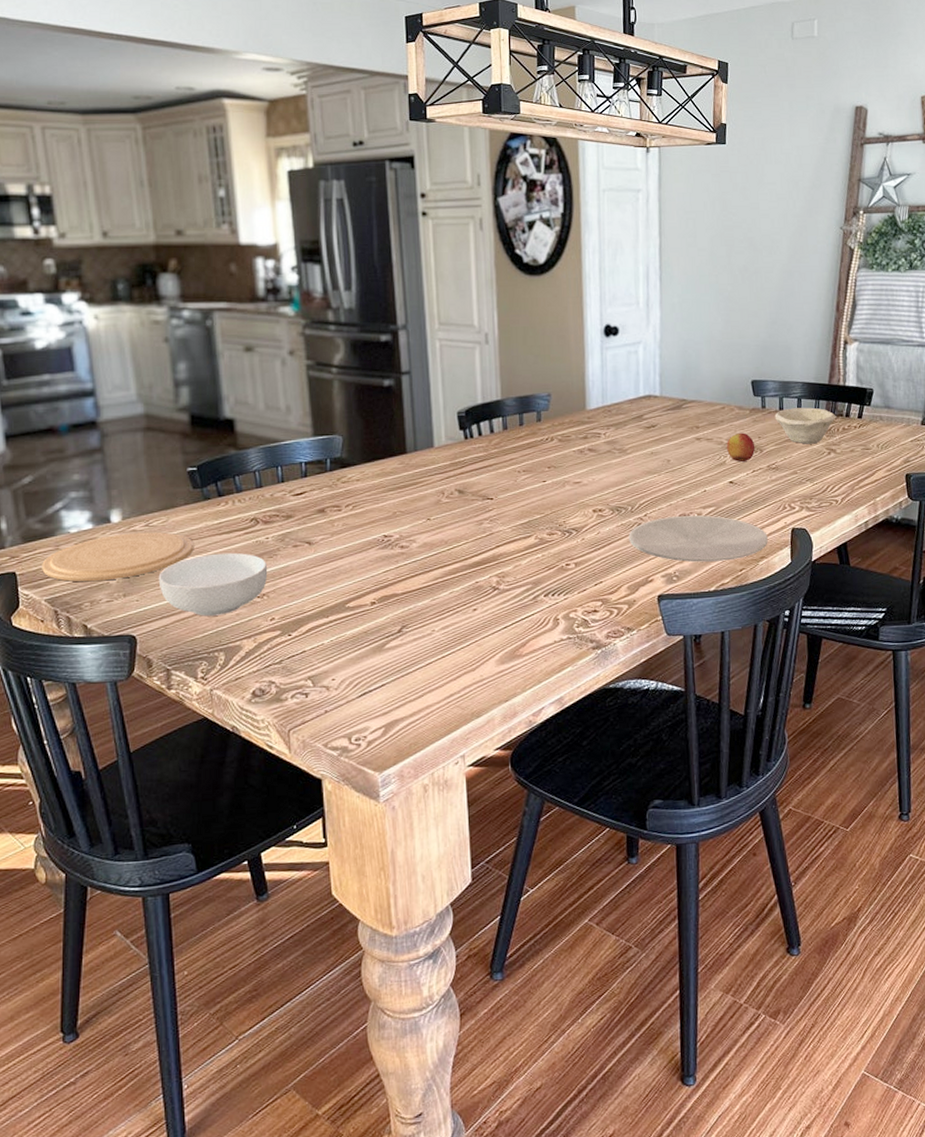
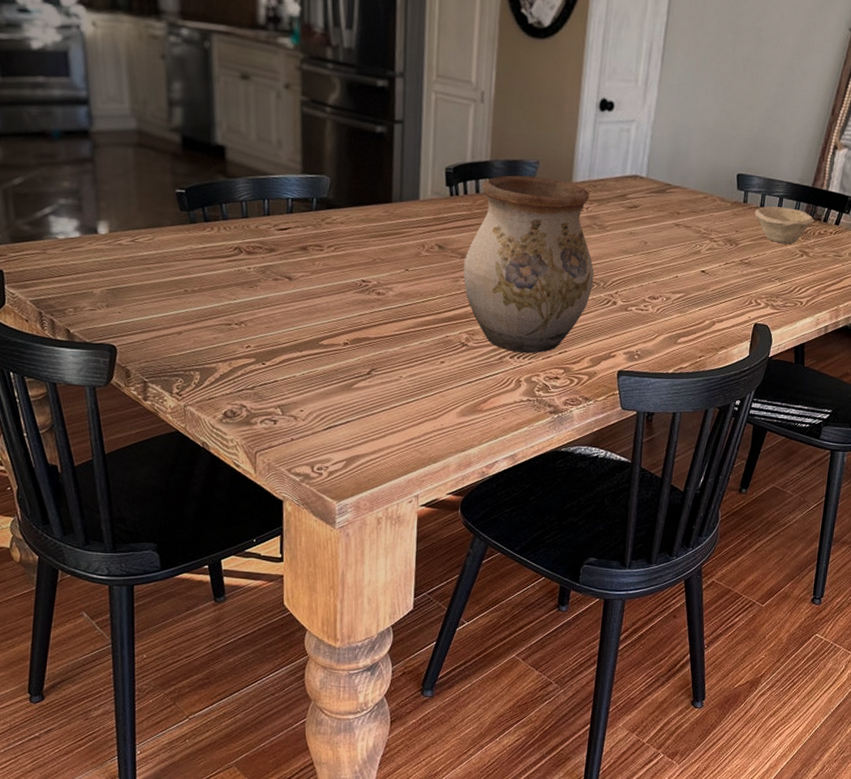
plate: present [42,532,194,582] -> none [29,246,178,290]
cereal bowl: present [158,552,268,616] -> none [141,276,248,337]
vase: none [485,409,621,590] -> present [463,175,594,354]
plate: present [628,515,768,562] -> none [597,297,730,347]
apple: present [727,432,756,463] -> none [703,224,732,254]

